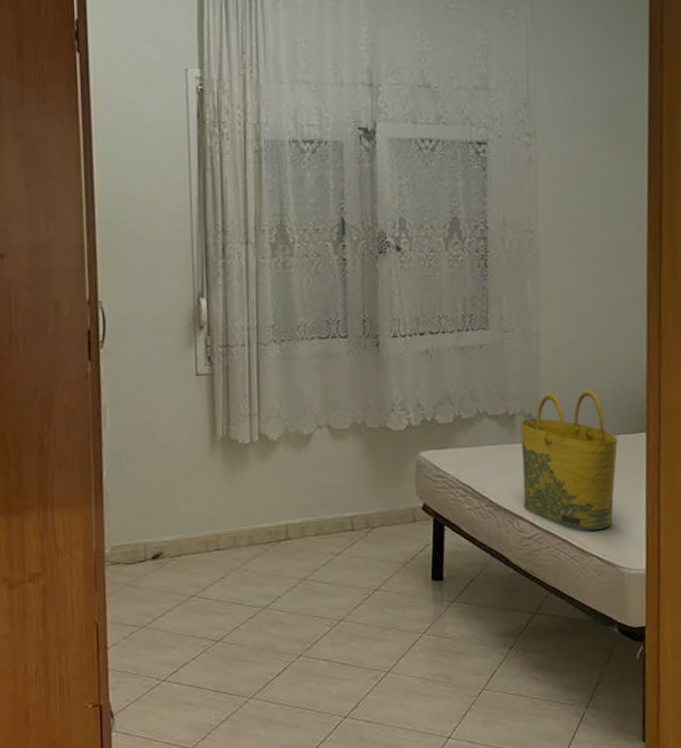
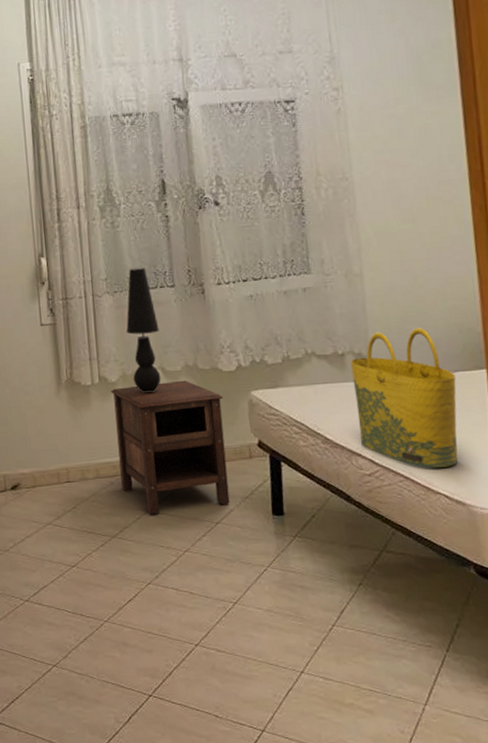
nightstand: none [271,439,390,583] -> present [111,380,230,515]
table lamp: none [292,314,328,453] -> present [126,267,161,394]

